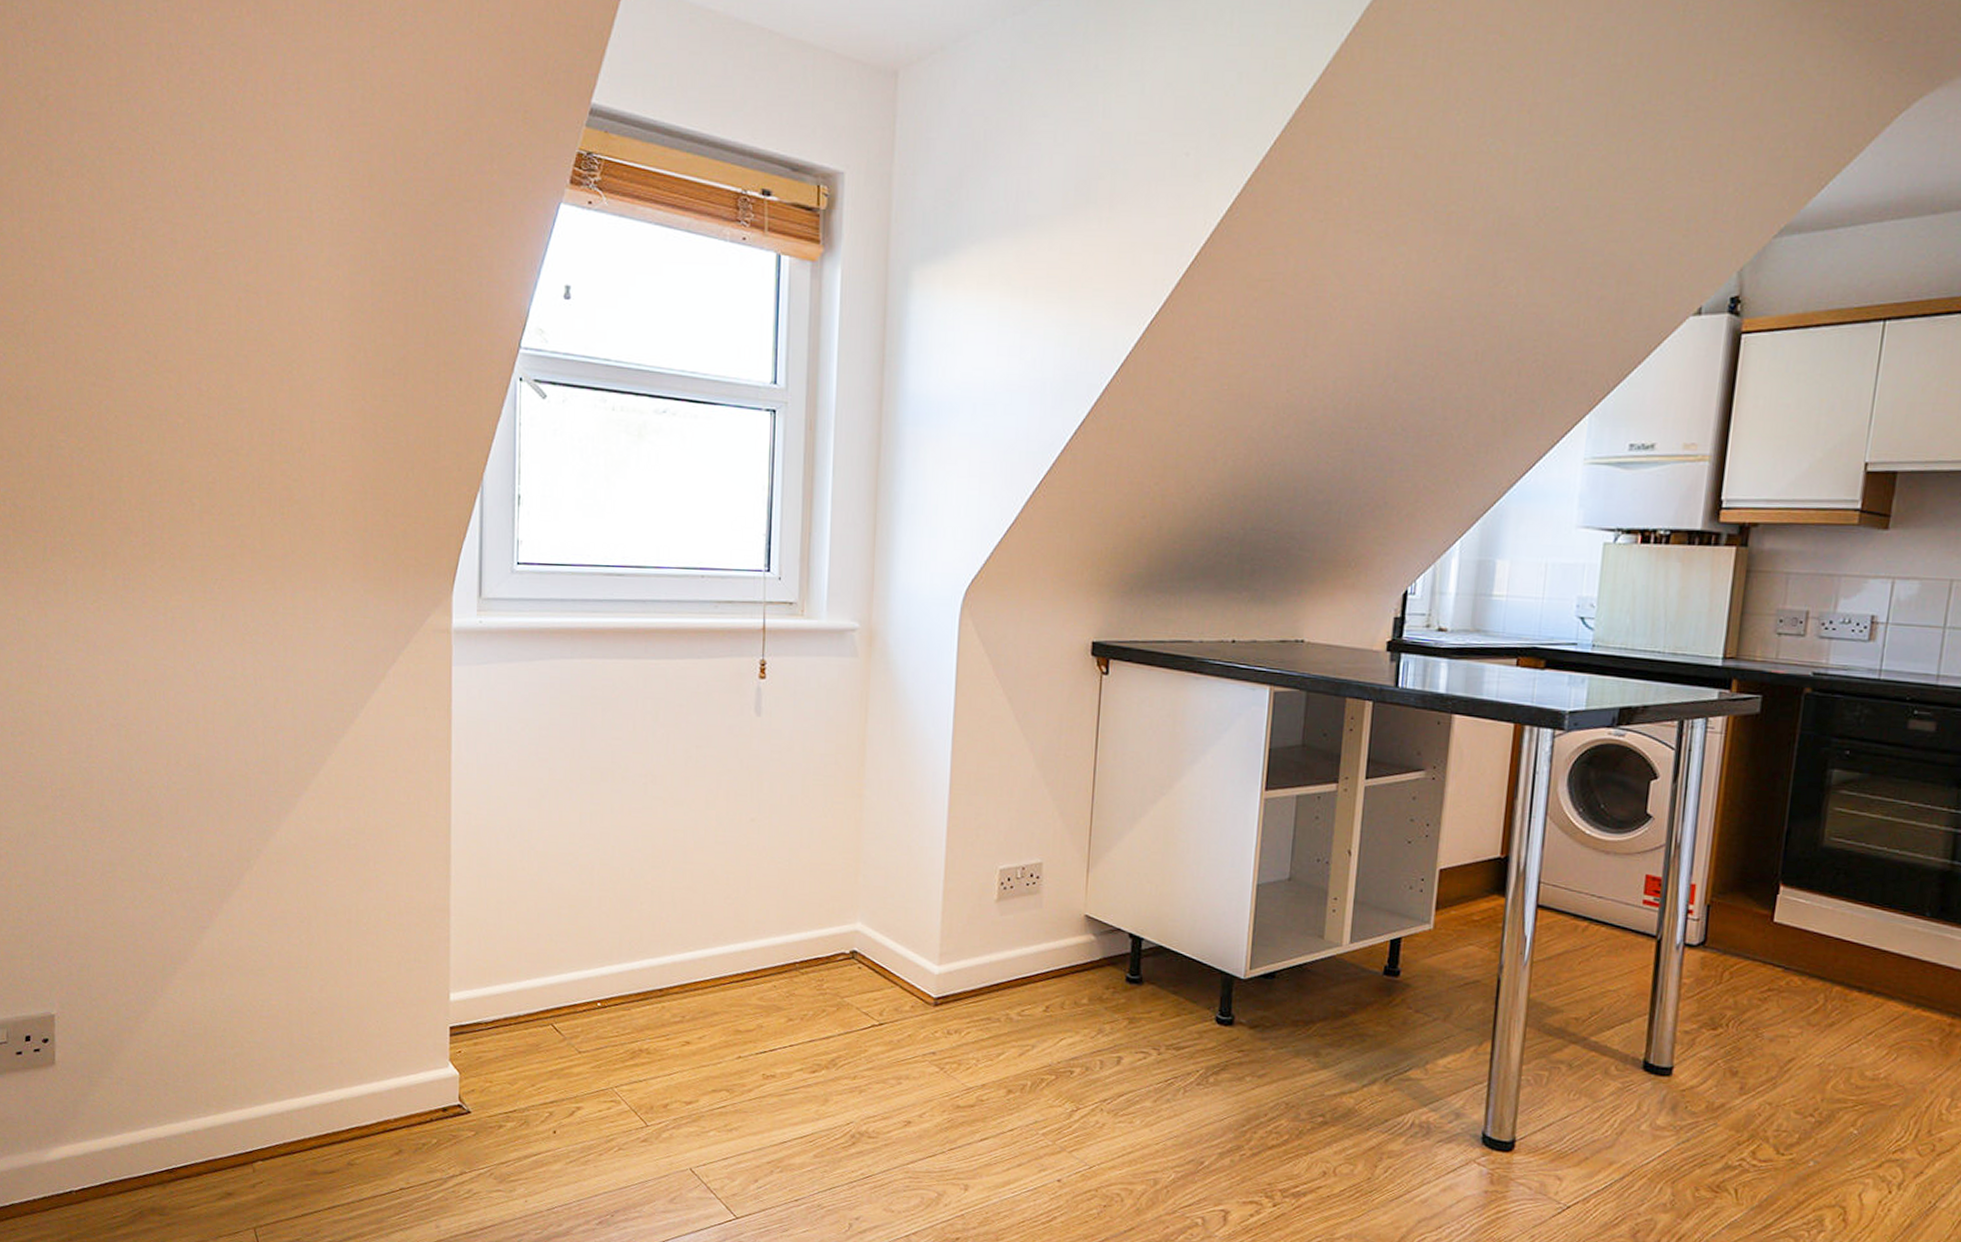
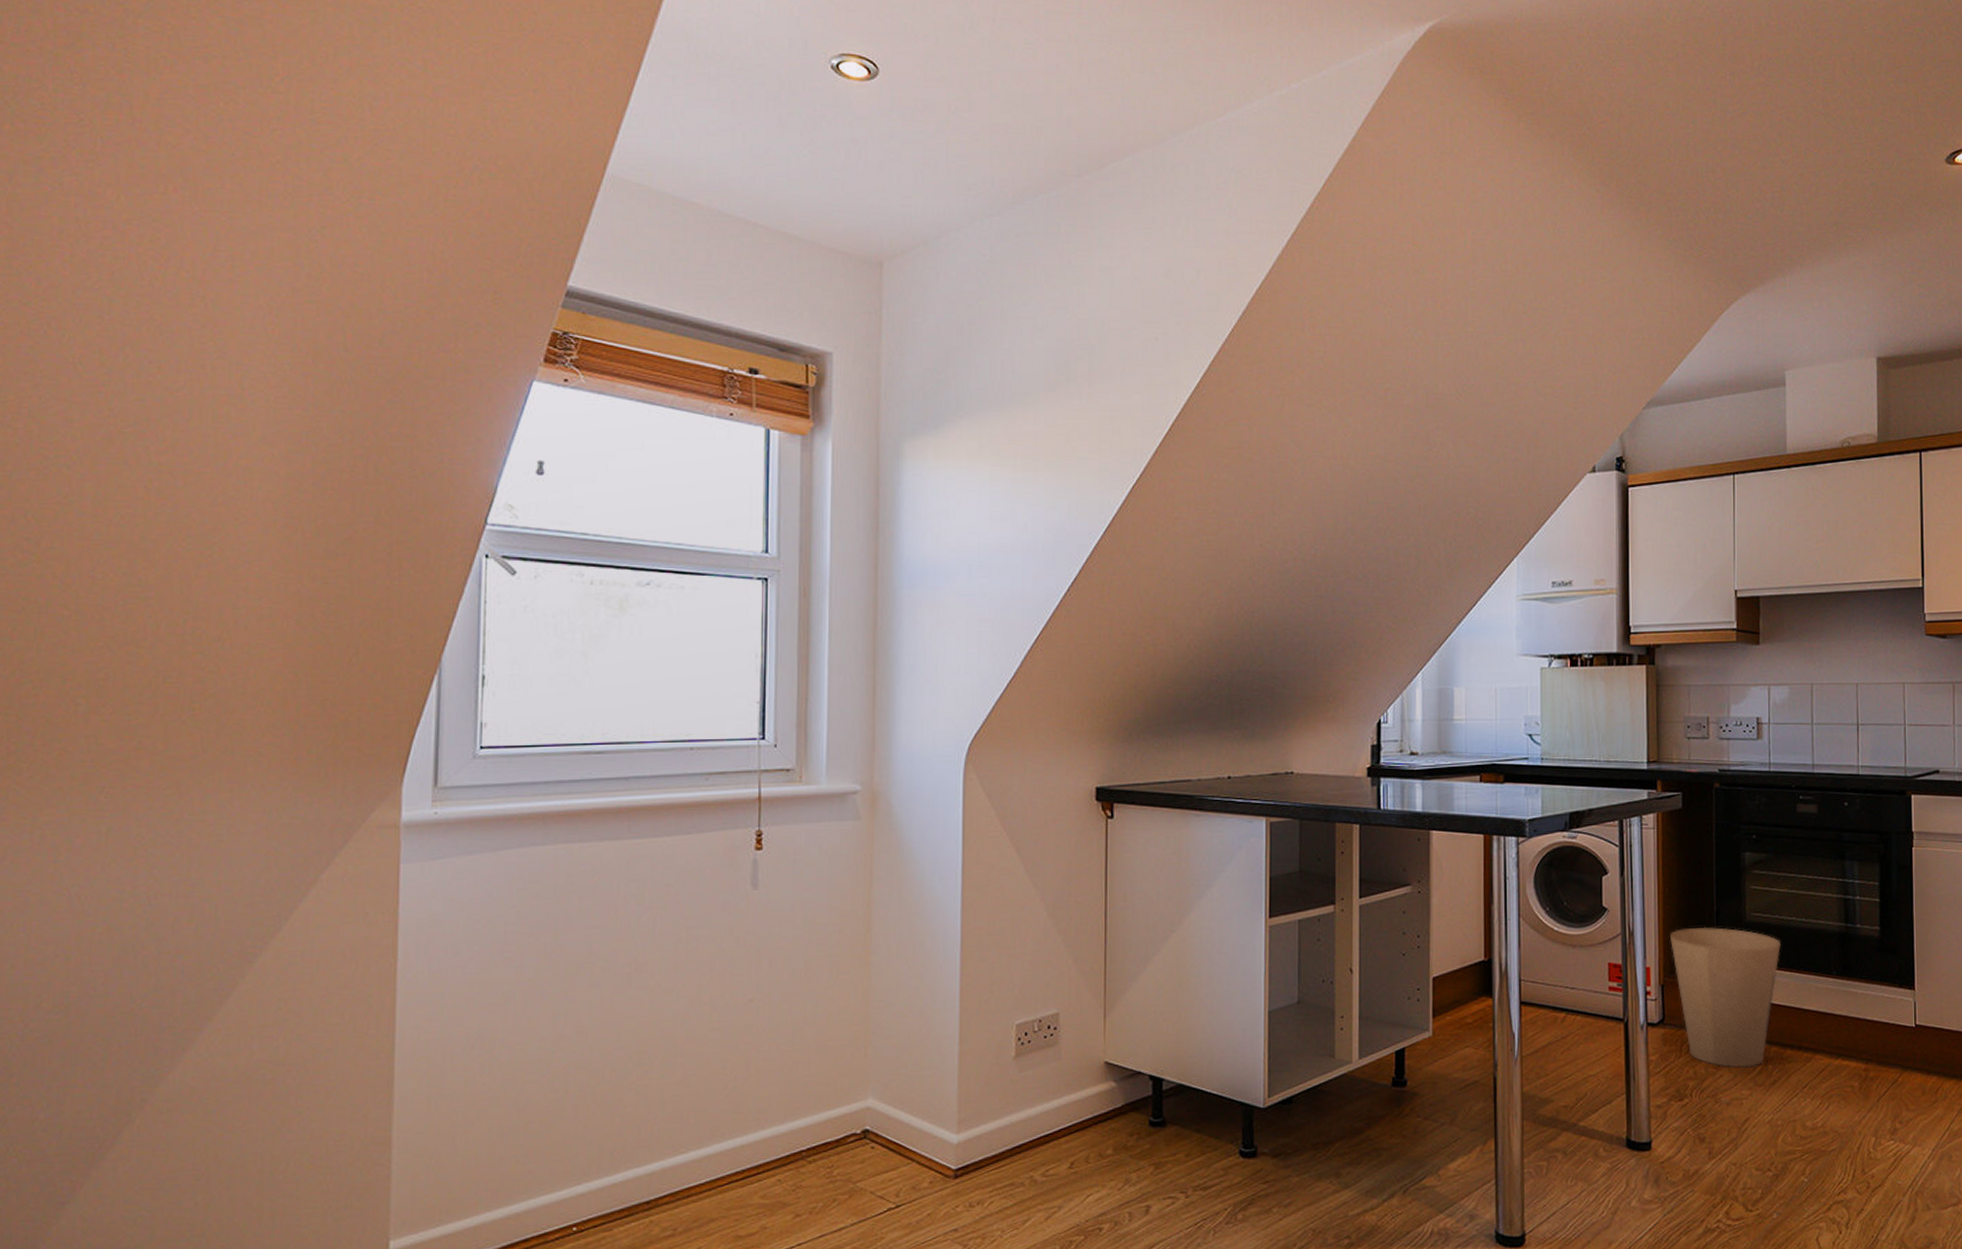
trash can: none [1724,846,1864,1005] -> present [1670,926,1782,1068]

